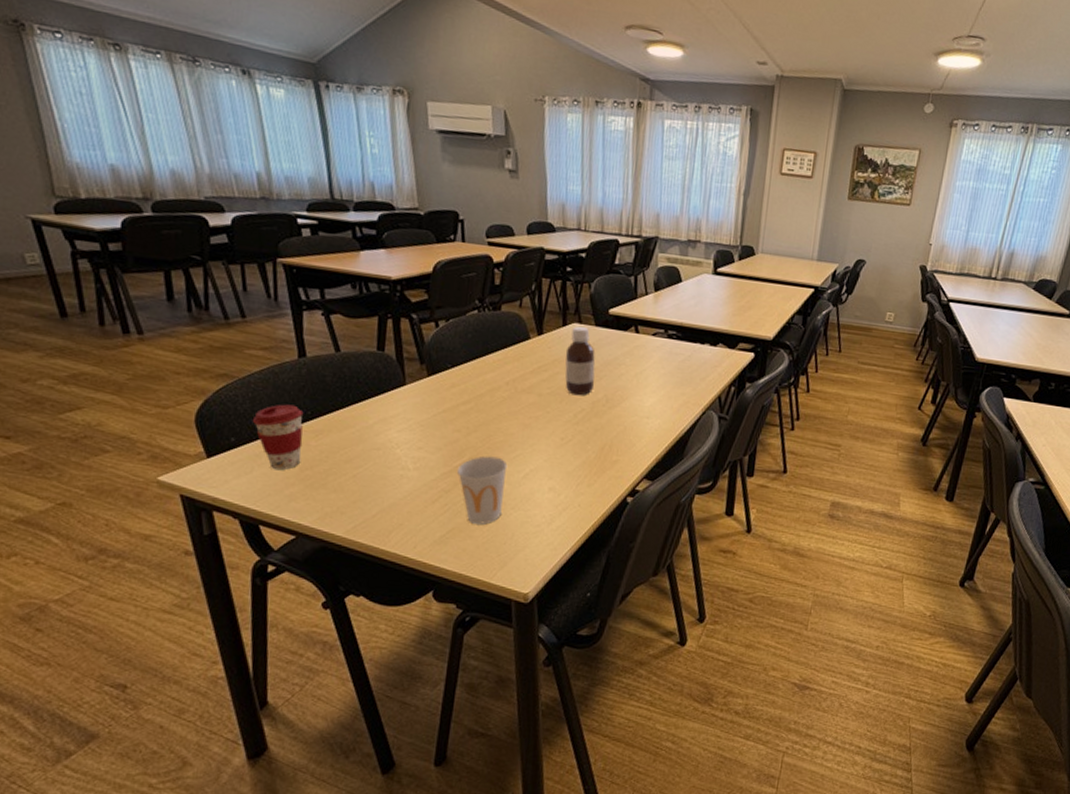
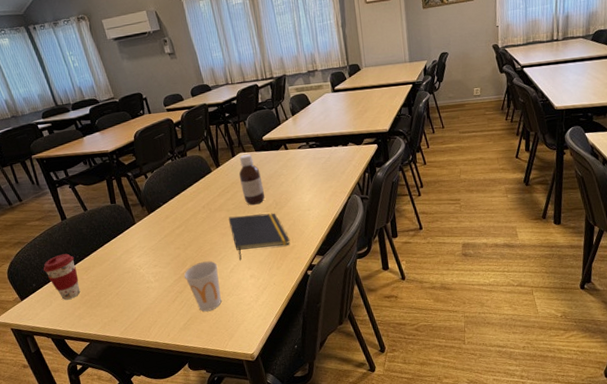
notepad: none [537,404,614,465] -> present [228,213,290,261]

